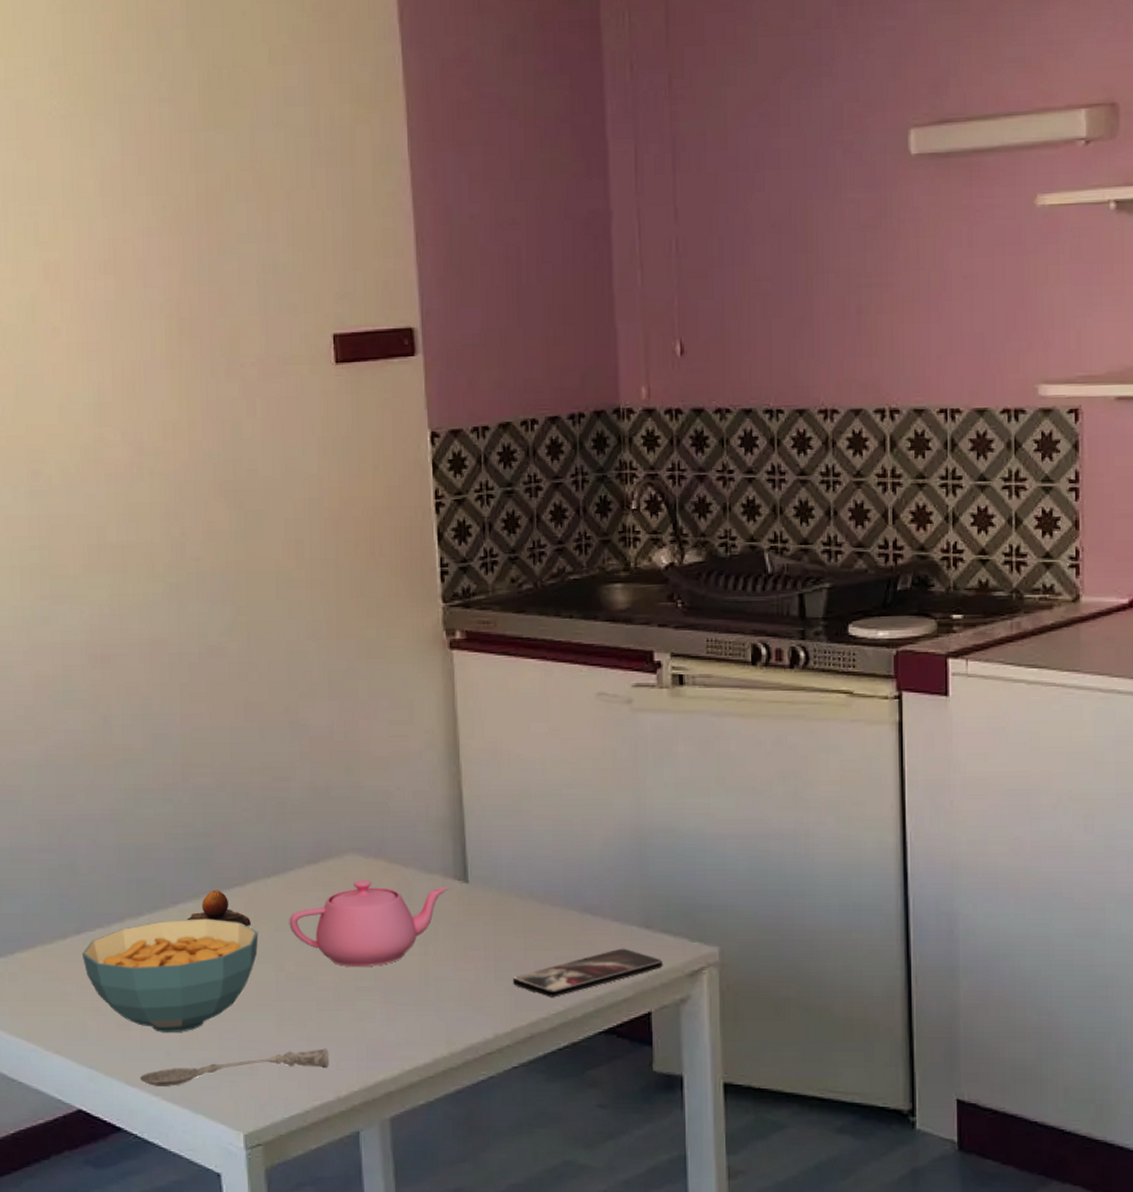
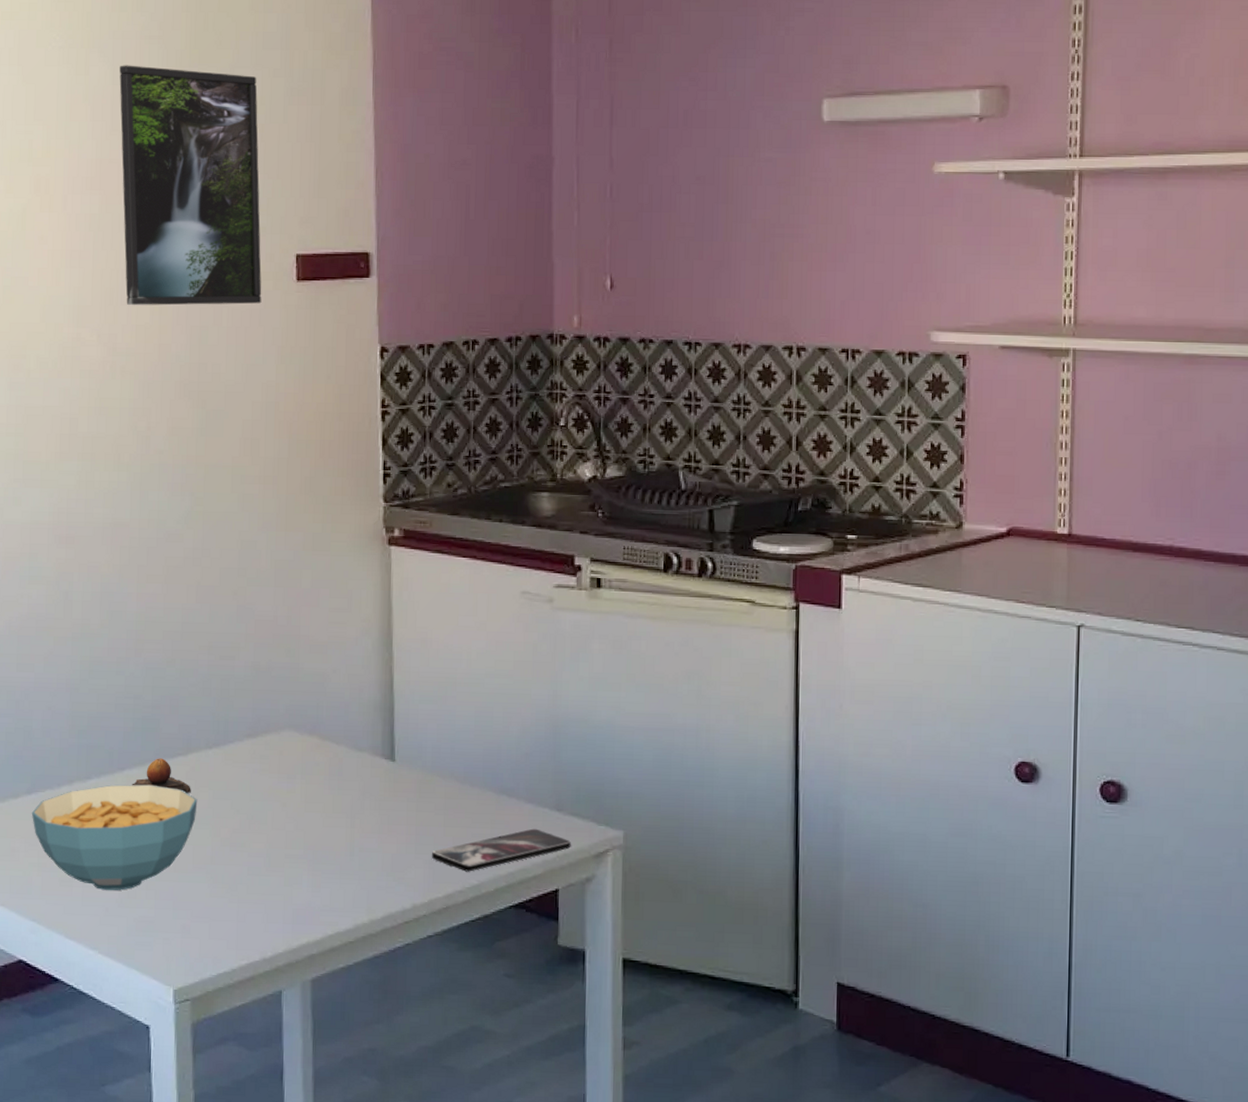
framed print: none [128,132,298,400] -> present [119,65,262,306]
soupspoon: present [139,1048,329,1086] -> none [78,911,258,941]
teapot: present [289,880,449,968] -> none [227,755,376,837]

